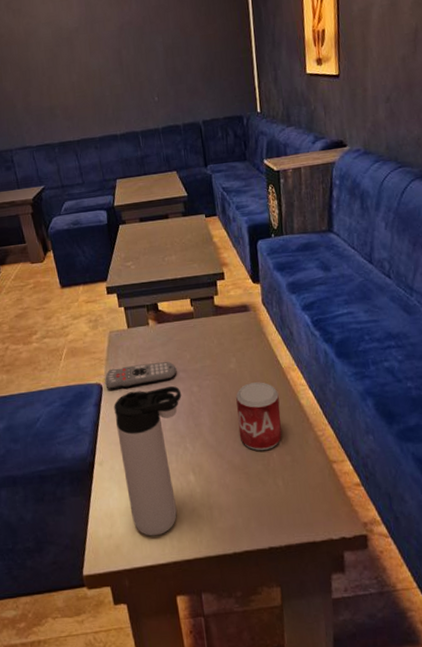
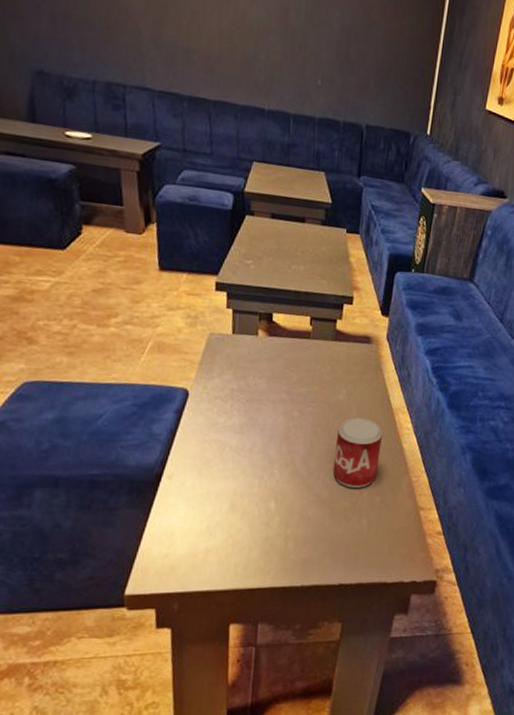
remote control: present [105,361,177,390] -> none [193,375,280,400]
thermos bottle: present [114,385,182,536] -> none [195,404,280,561]

